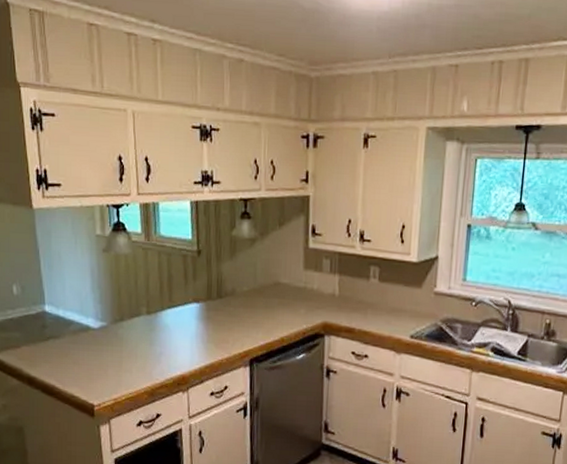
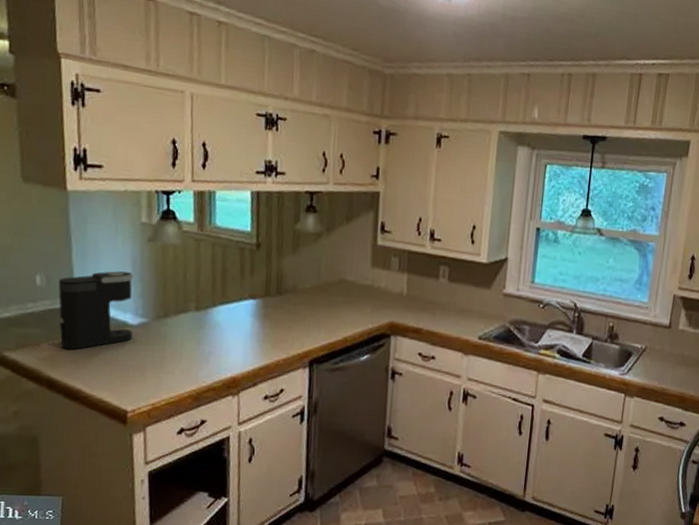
coffee maker: none [31,280,94,351] -> present [58,271,134,349]

